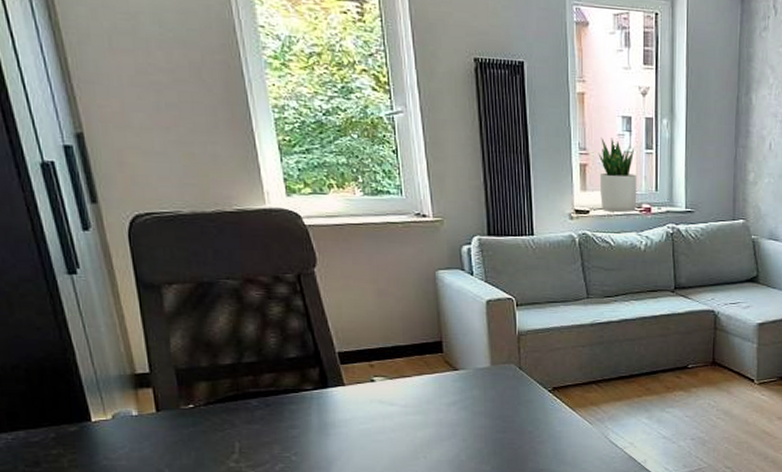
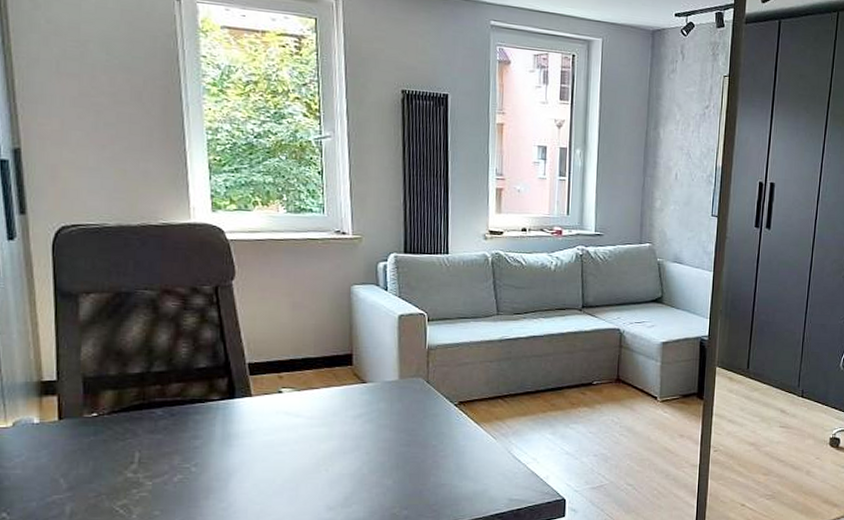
planter: present [598,137,637,213] -> none [514,164,550,235]

